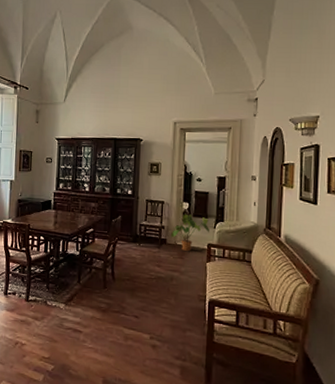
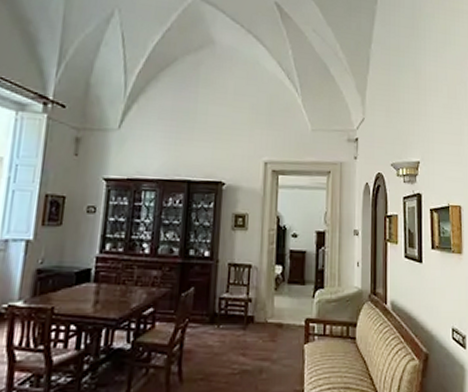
house plant: present [171,214,209,251] -> none [260,280,307,330]

